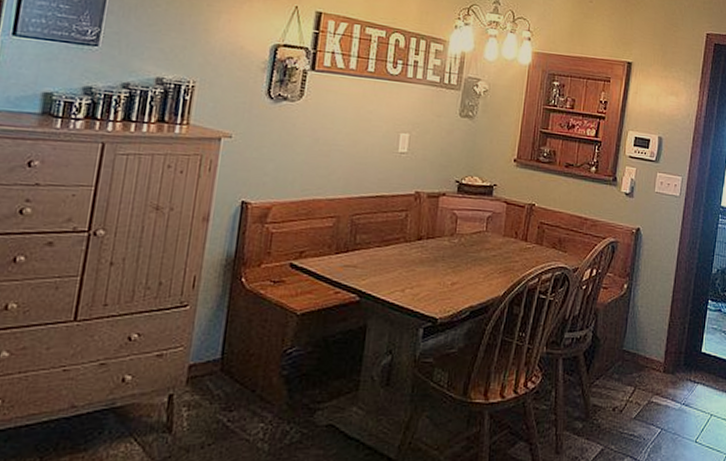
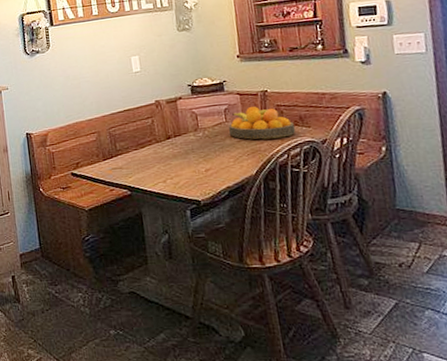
fruit bowl: none [486,218,553,259] -> present [228,106,296,140]

